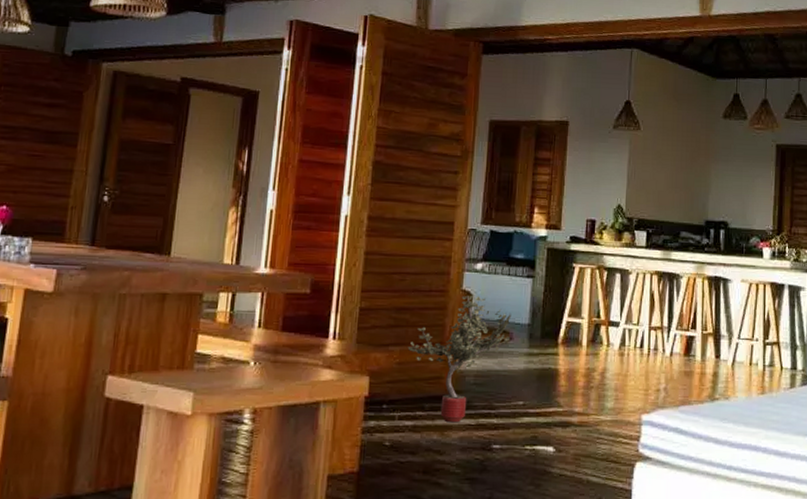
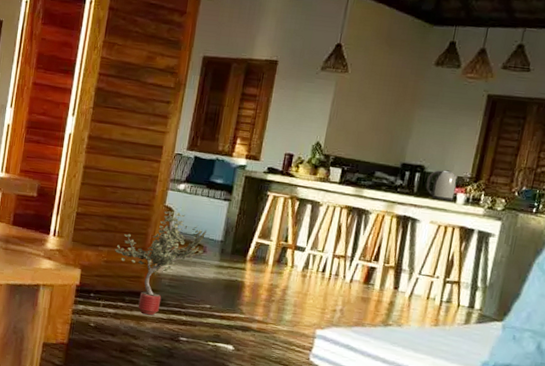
kettle: none [732,224,761,257] -> present [426,170,458,202]

